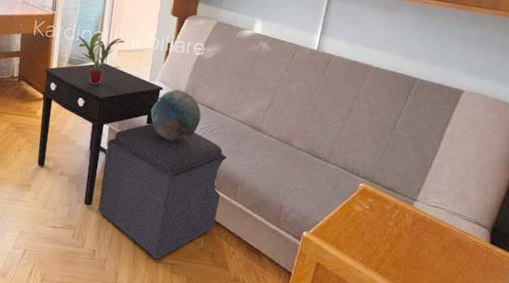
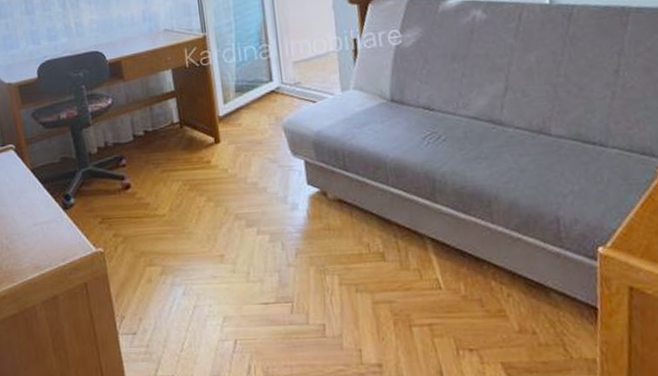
side table: present [37,63,163,206] -> none [208,82,361,268]
potted plant: present [77,32,125,84] -> none [239,45,299,111]
ottoman: present [98,122,227,260] -> none [307,143,474,322]
decorative bowl: present [151,89,201,142] -> none [352,94,420,163]

